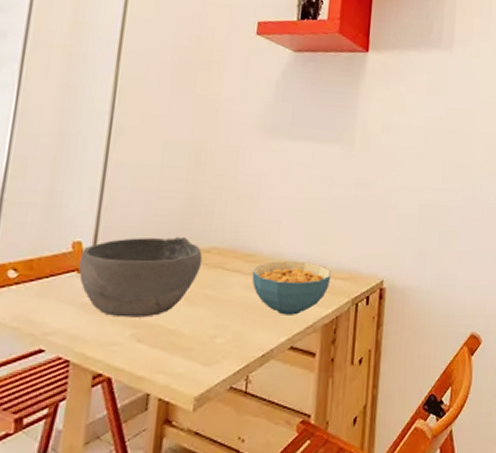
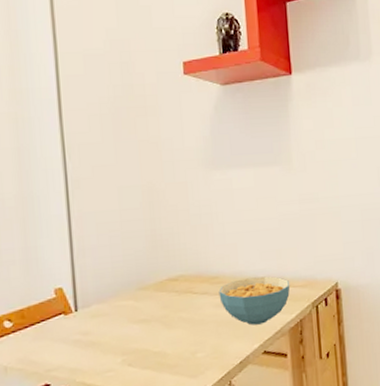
bowl: present [78,236,203,318] -> none [64,270,173,348]

